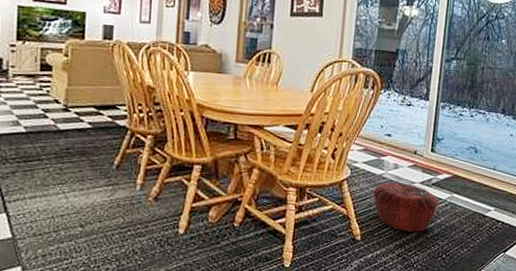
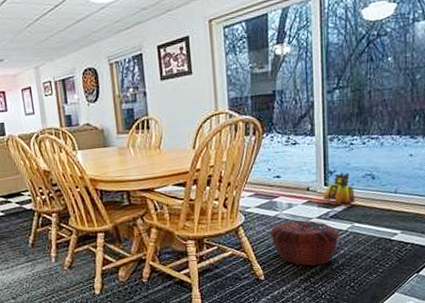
lantern: none [428,140,458,174] -> present [323,171,355,205]

